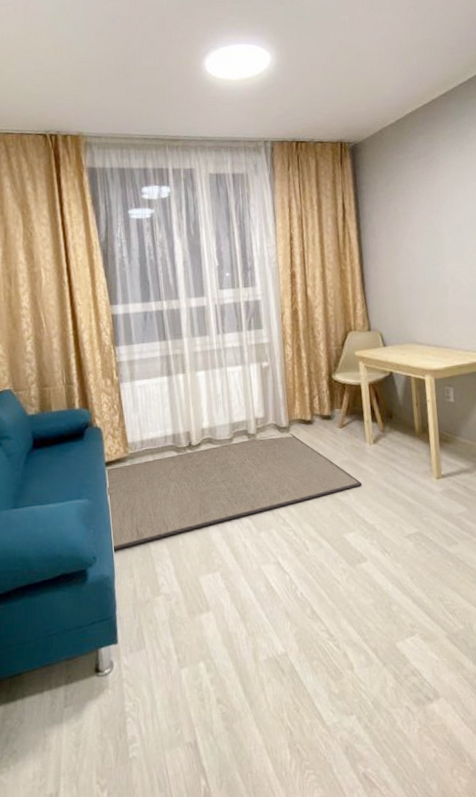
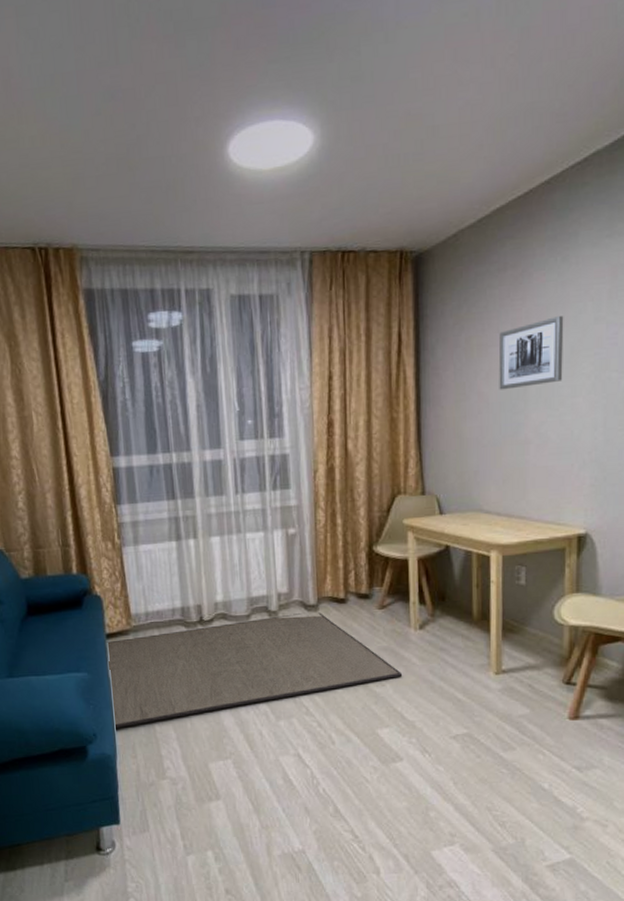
wall art: none [418,191,468,248] -> present [498,316,564,390]

